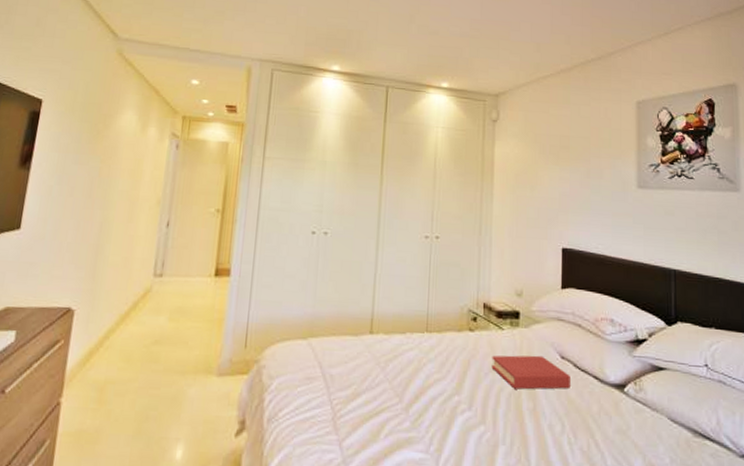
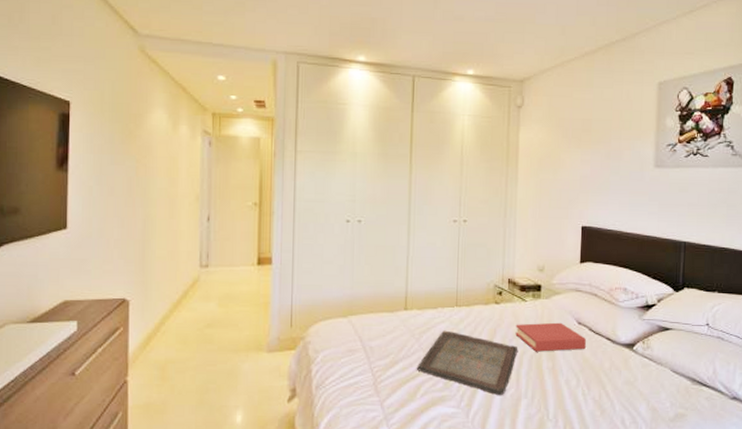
serving tray: none [380,359,494,441] -> present [416,330,517,396]

